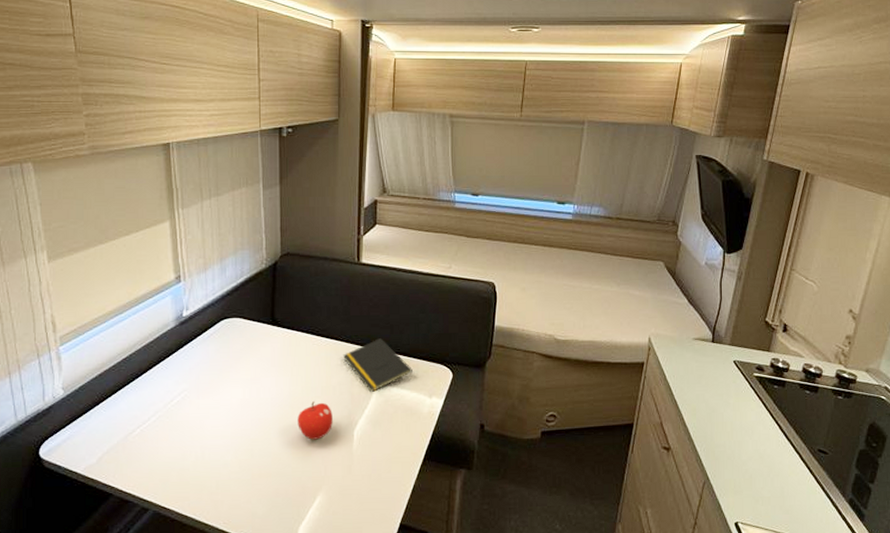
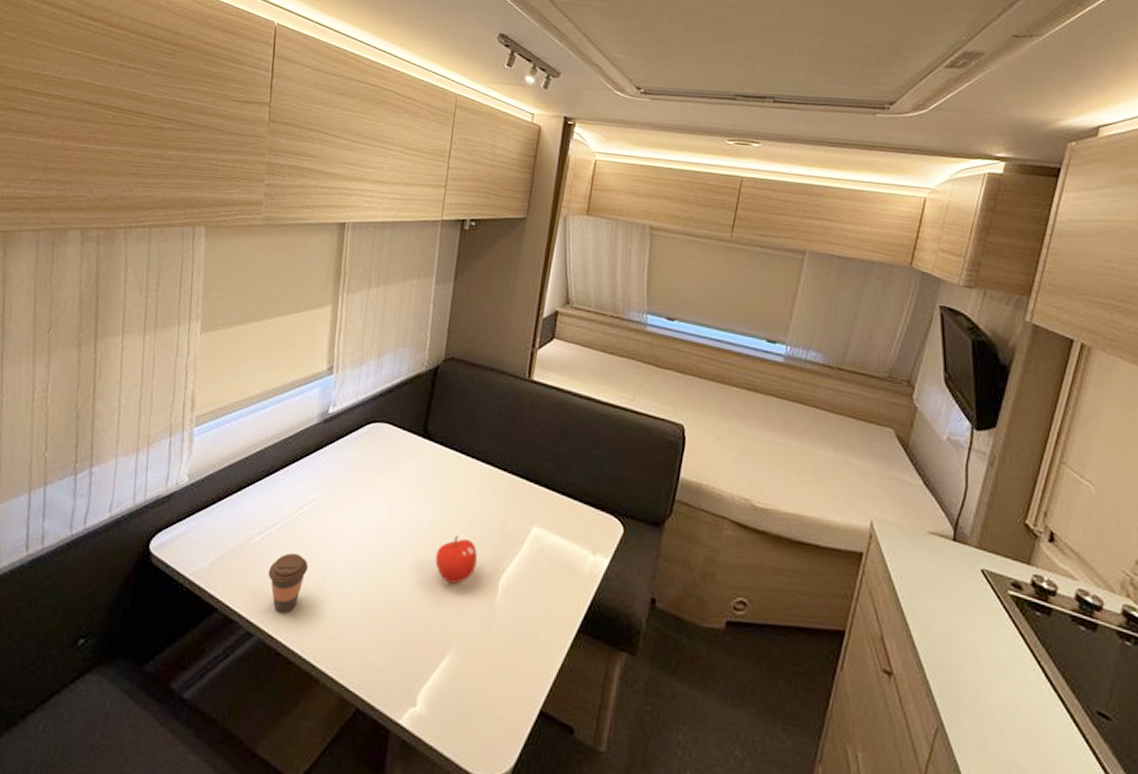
coffee cup: none [152,438,187,488] -> present [268,553,308,614]
notepad: present [343,338,412,393] -> none [498,472,577,537]

